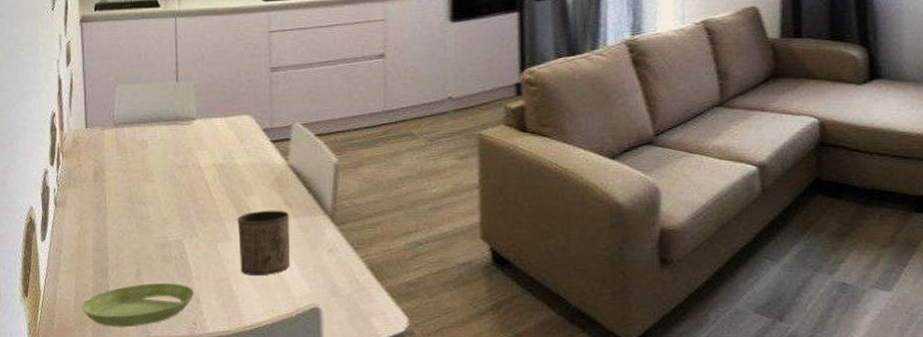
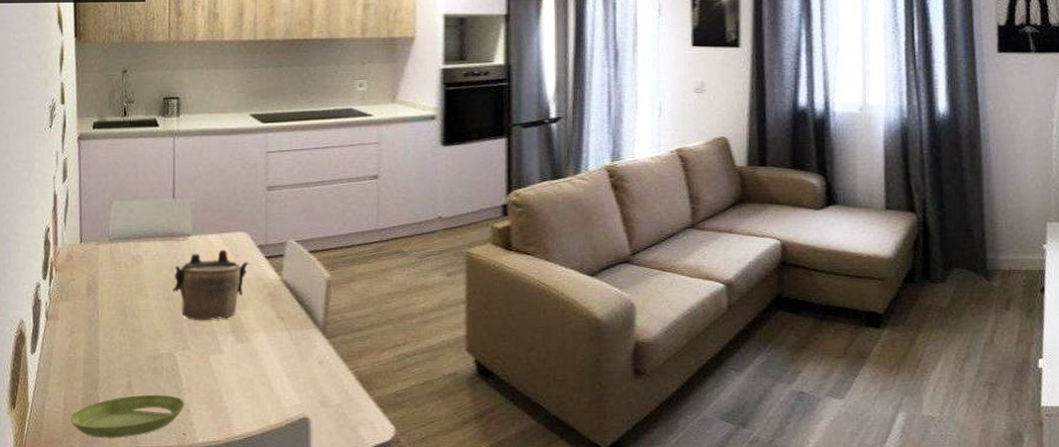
teapot: none [179,133,256,208] -> present [173,249,250,321]
cup: present [237,210,291,276] -> none [229,323,282,388]

